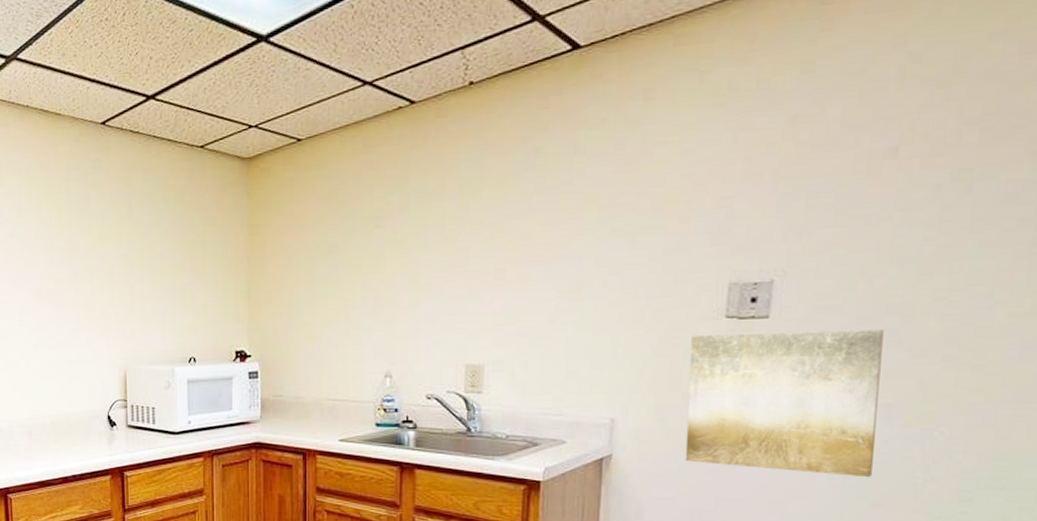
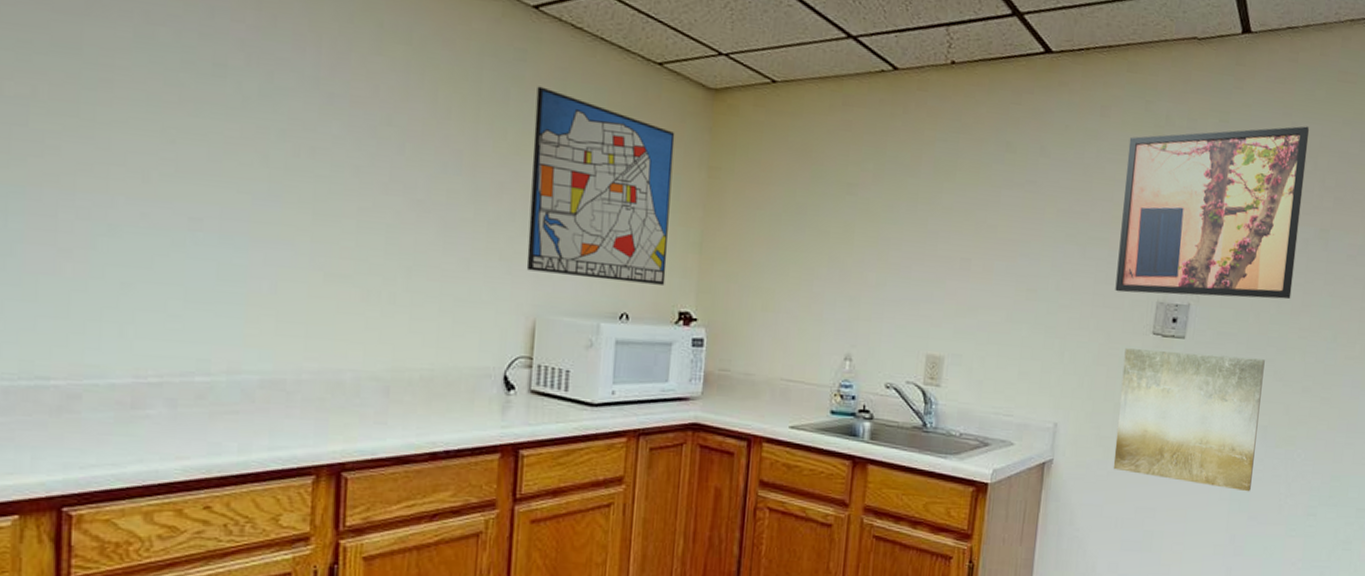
wall art: none [110,185,222,332] -> present [526,86,675,285]
wall art: none [674,52,936,279] -> present [1115,126,1310,300]

